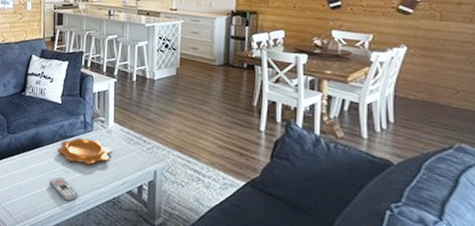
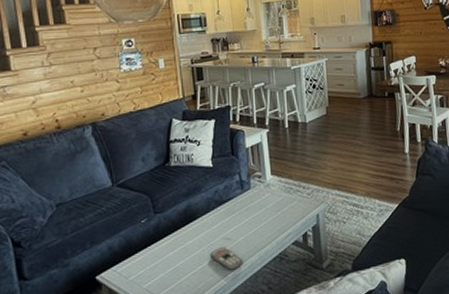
decorative bowl: present [56,137,113,165] -> none [213,197,274,227]

